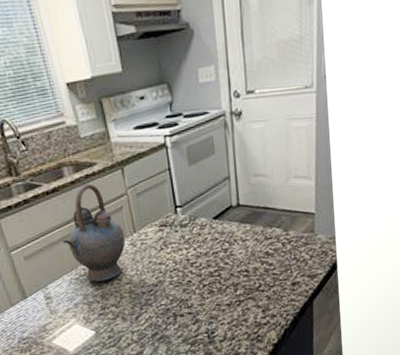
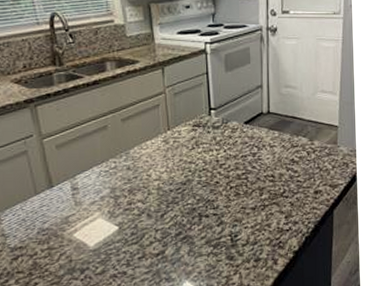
teapot: present [63,183,126,282] -> none [97,80,159,176]

